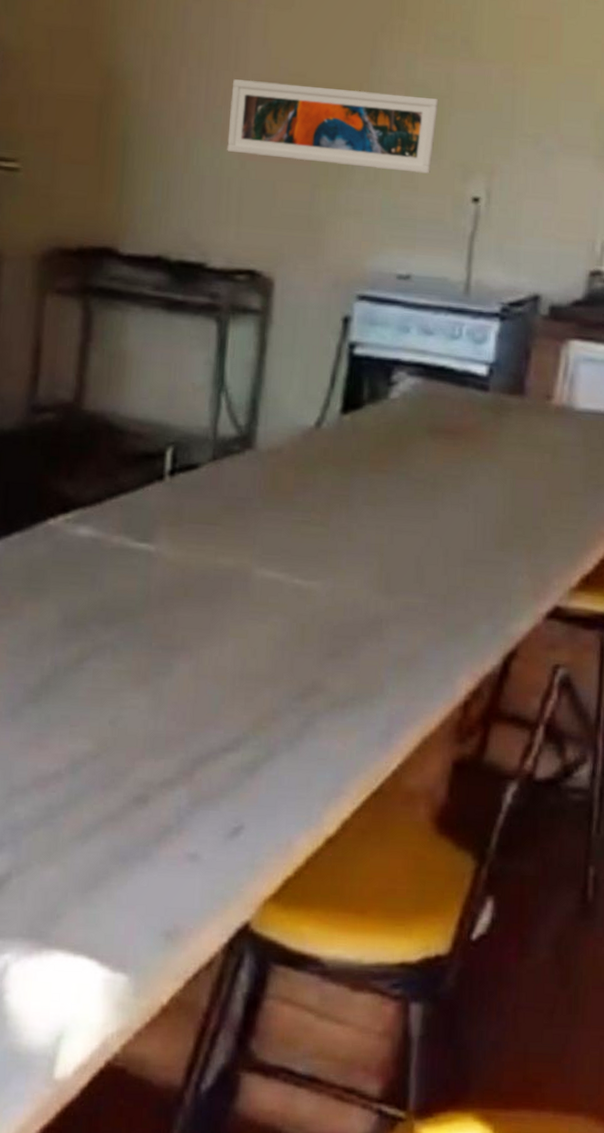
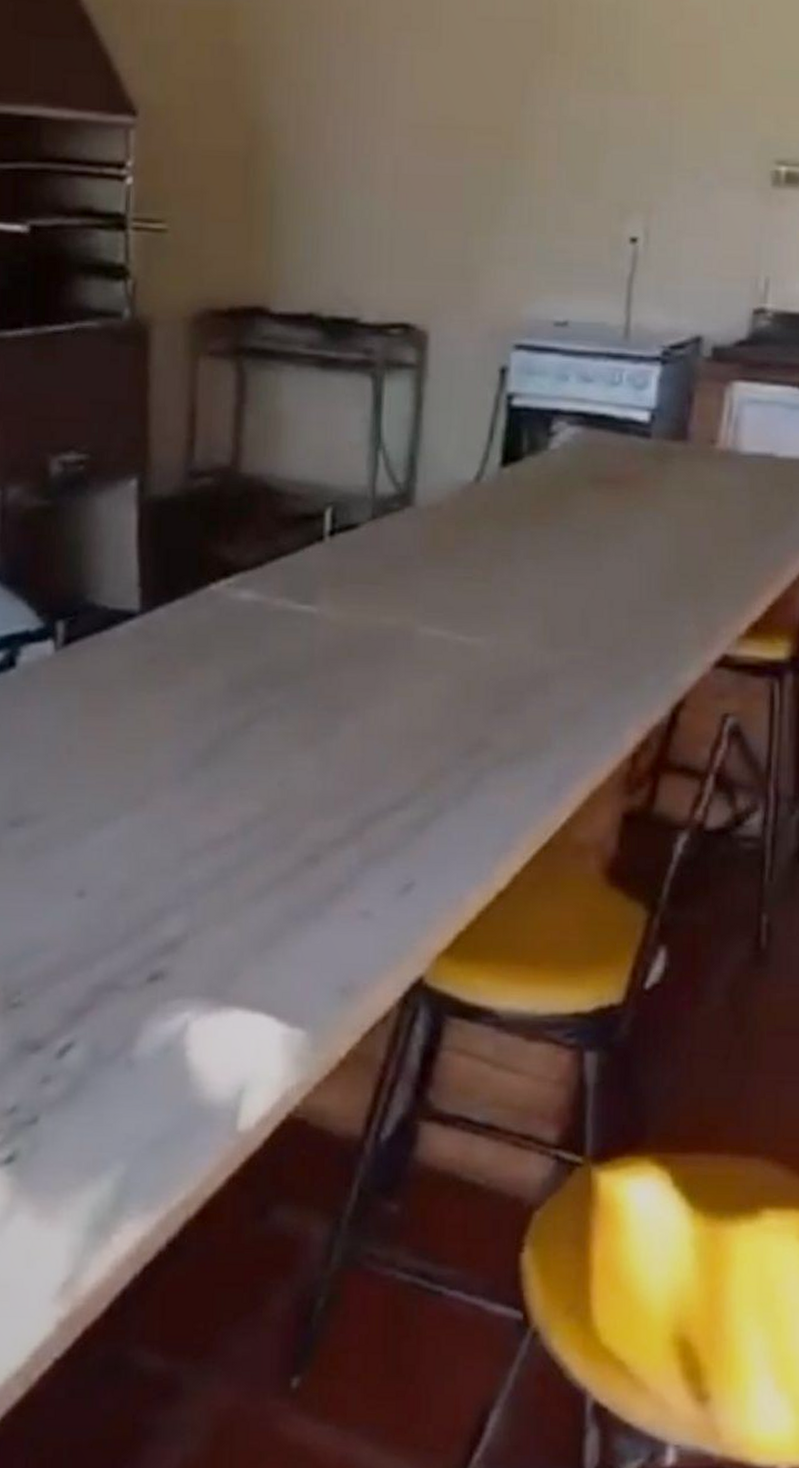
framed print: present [227,79,439,175] -> none [376,125,593,216]

